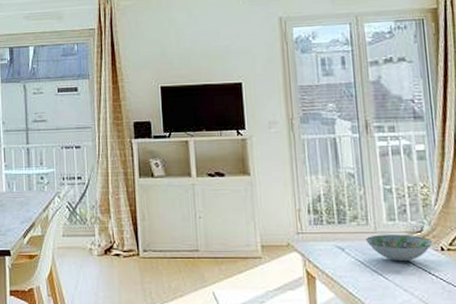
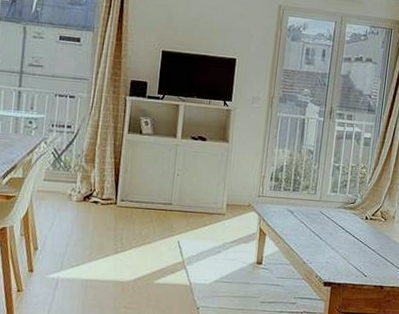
decorative bowl: present [366,234,433,262] -> none [311,203,361,226]

